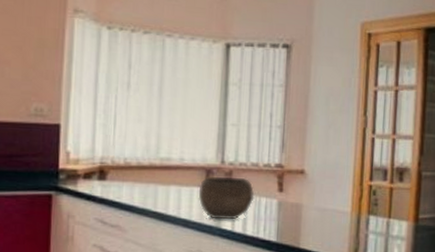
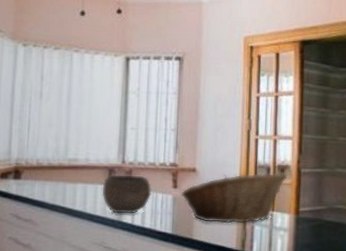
fruit basket: none [286,175,407,232] -> present [180,172,288,224]

